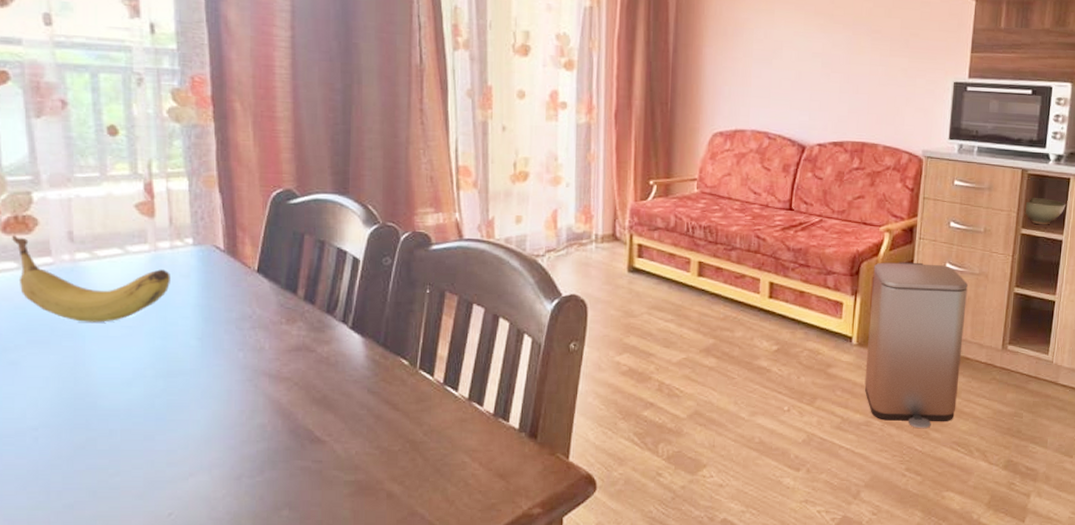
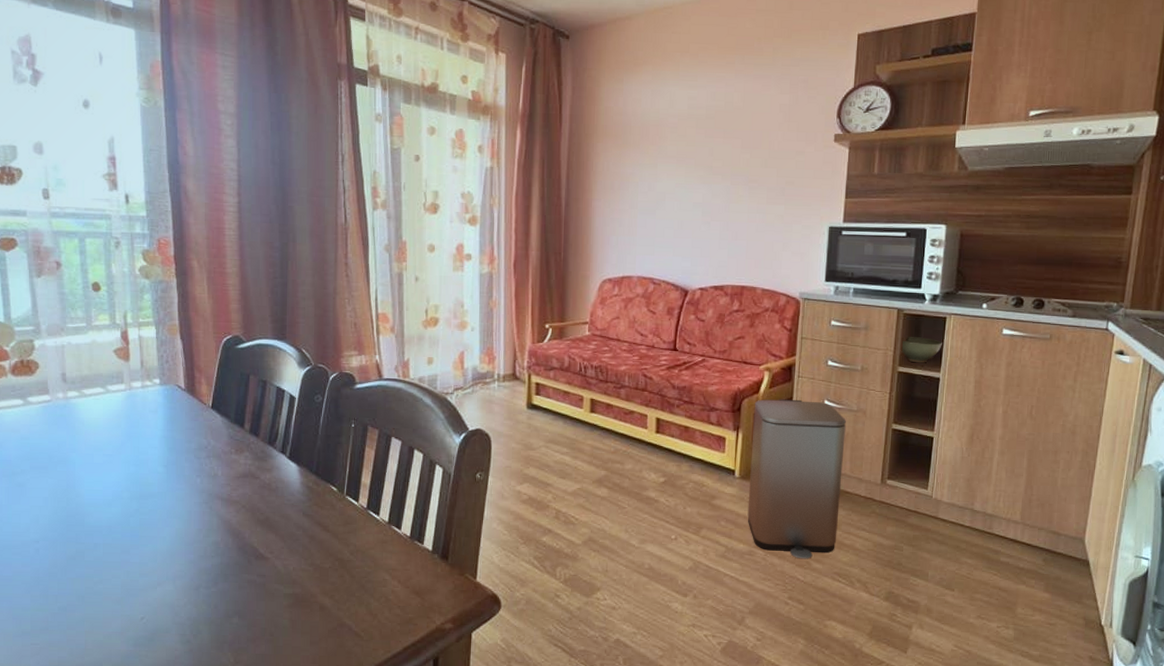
fruit: present [12,235,170,322] -> none [19,377,142,451]

